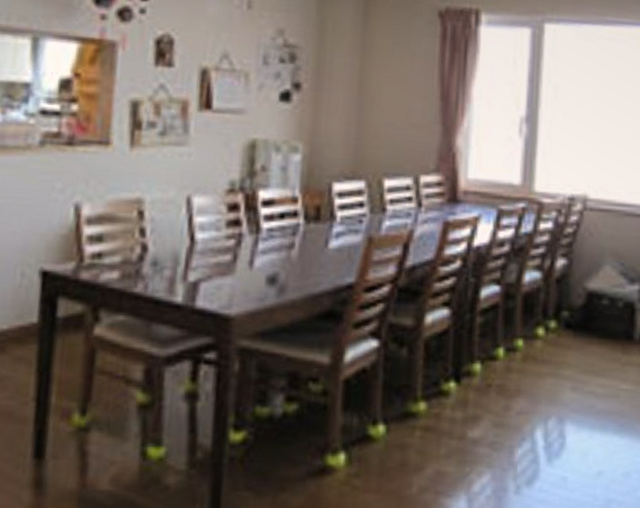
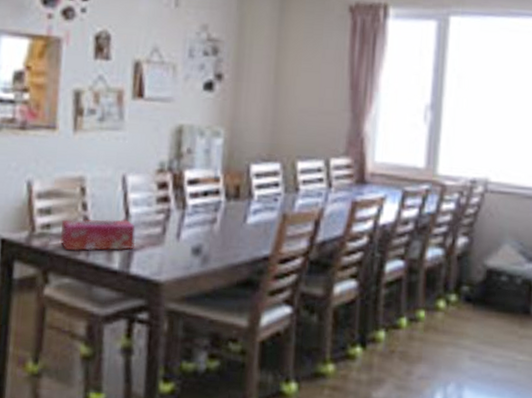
tissue box: none [113,246,202,284] -> present [60,218,136,251]

